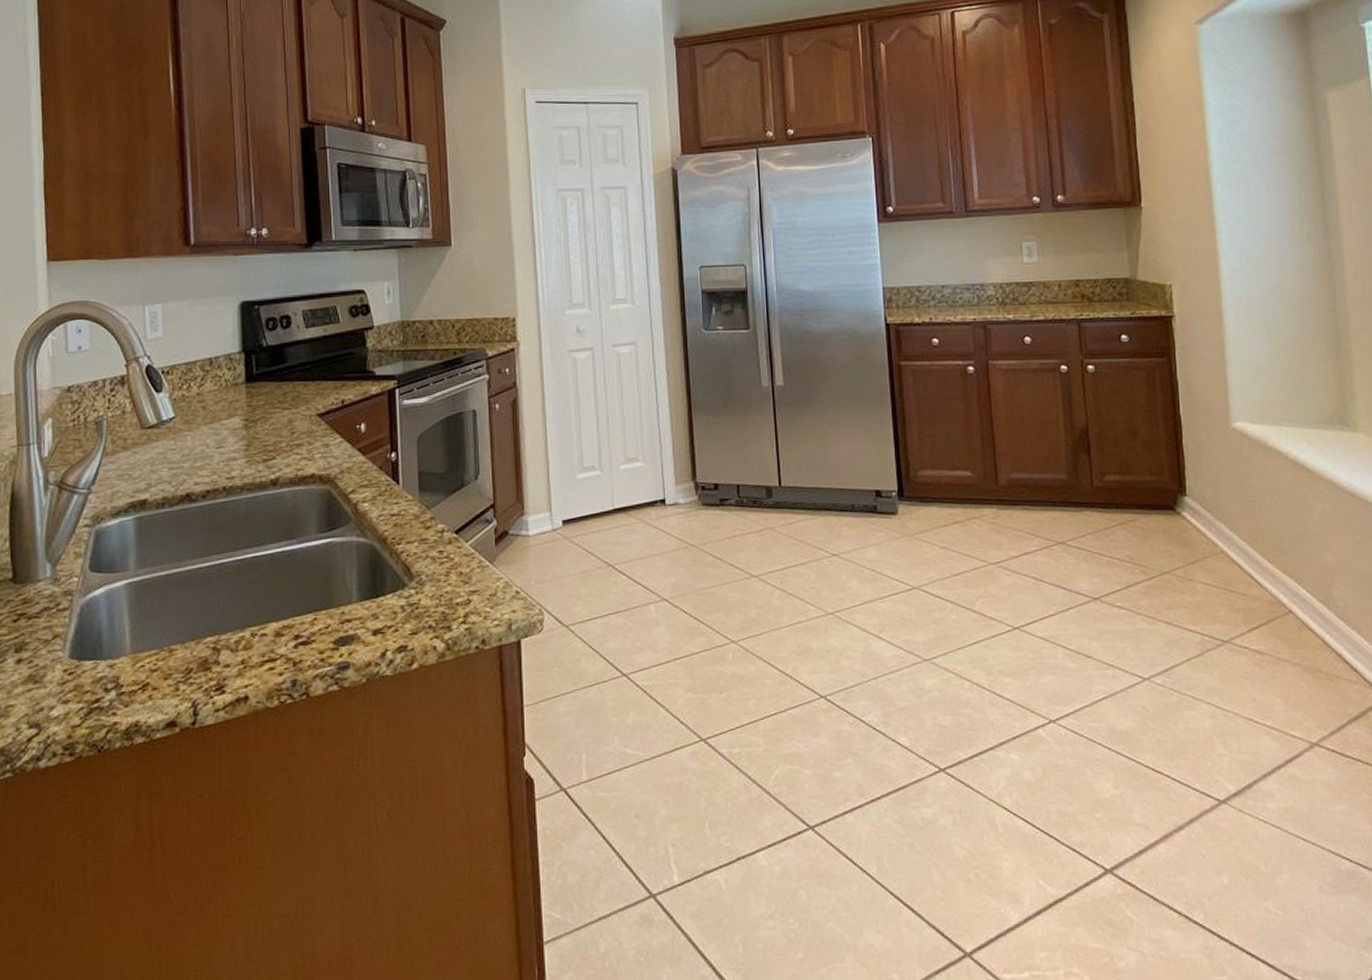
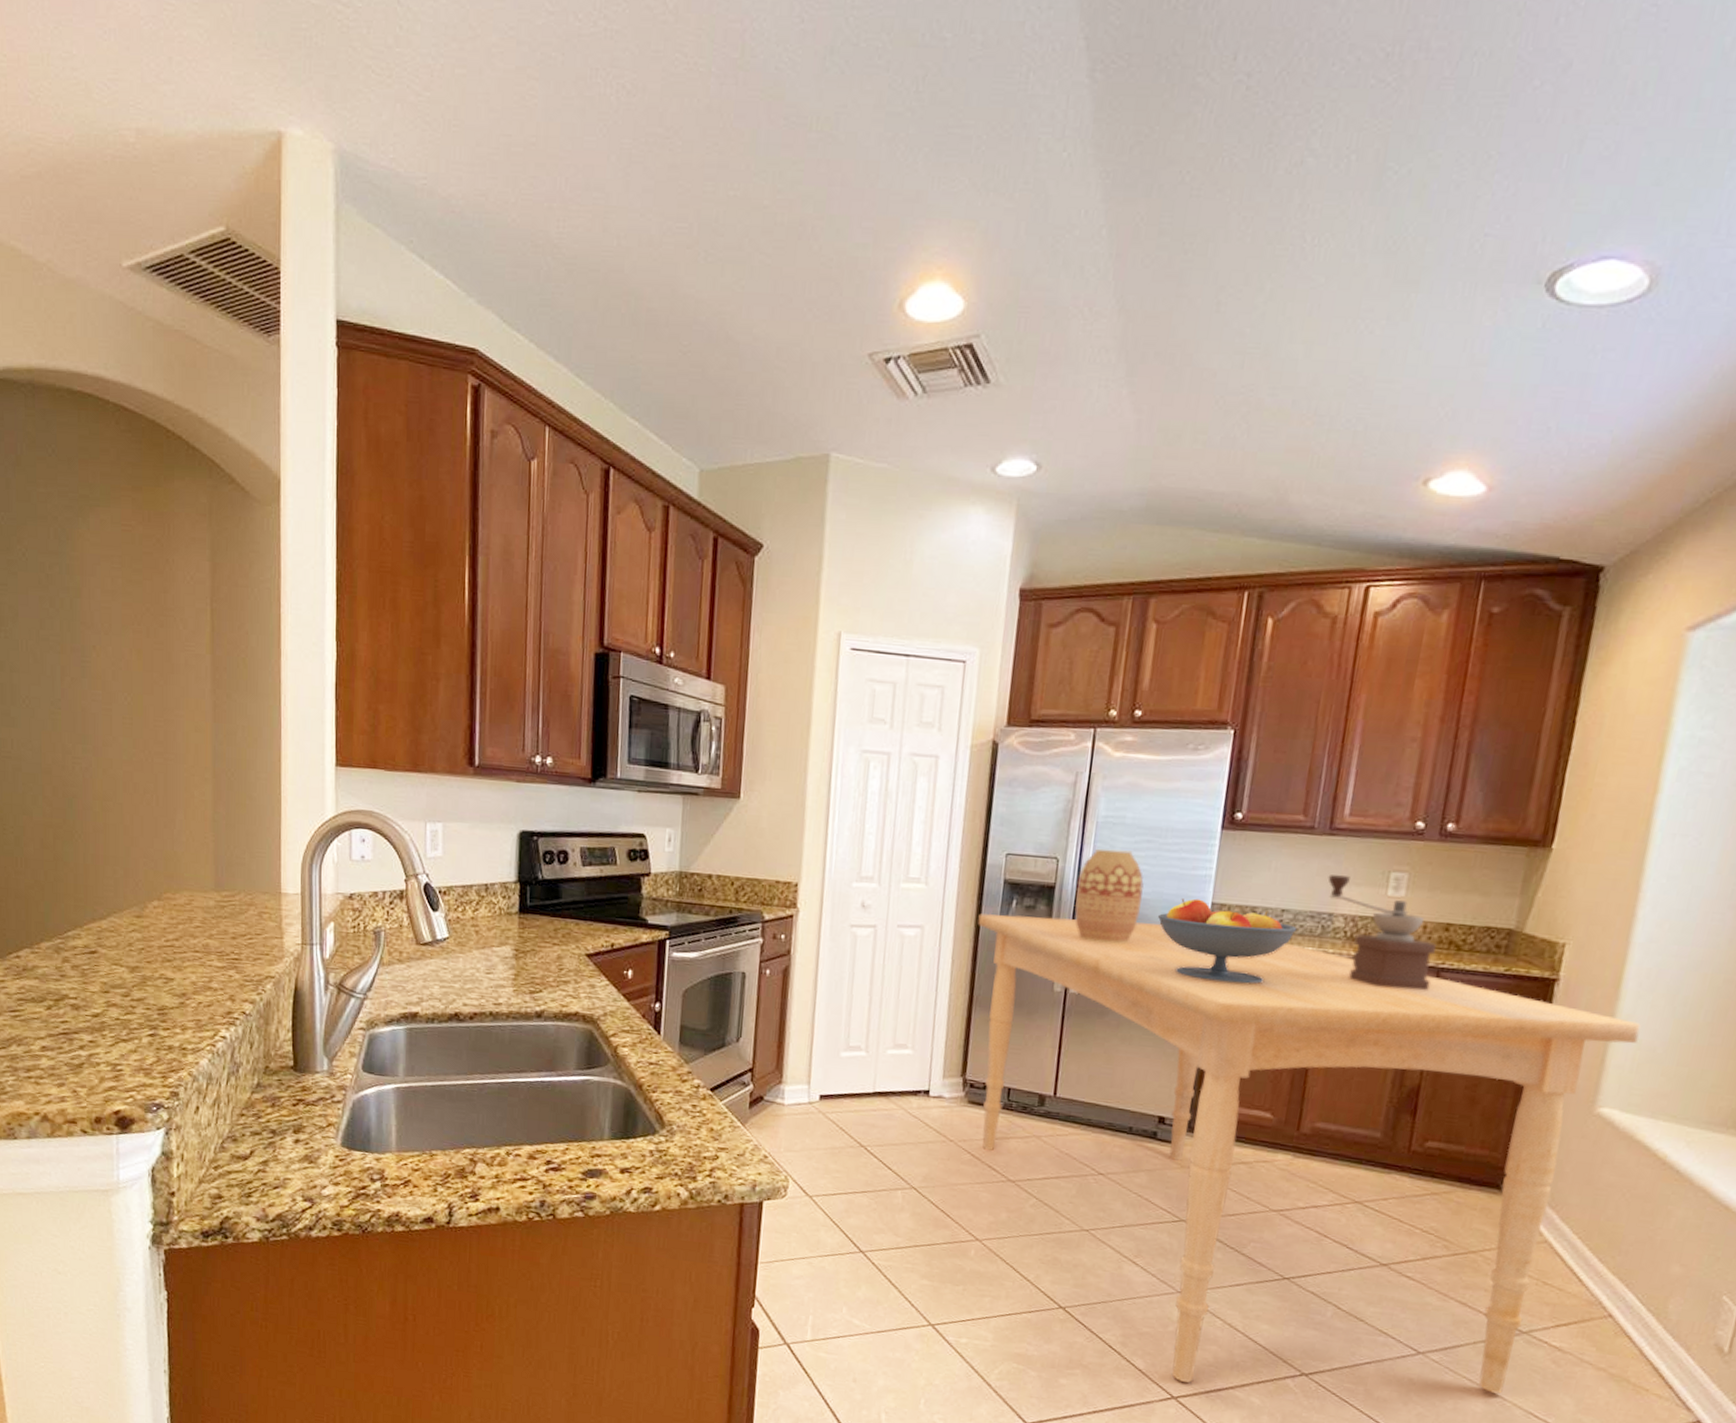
dining table: none [684,312,1247,752] -> present [978,913,1641,1394]
vase: none [765,251,825,336] -> present [1075,848,1144,945]
fruit bowl: none [840,285,957,358] -> present [1158,897,1297,985]
coffee grinder: none [973,250,1075,343] -> present [1328,875,1436,991]

